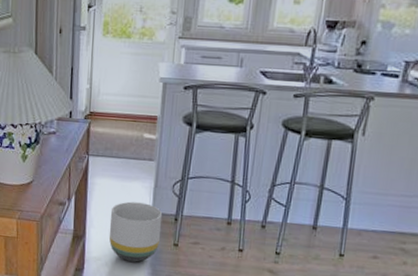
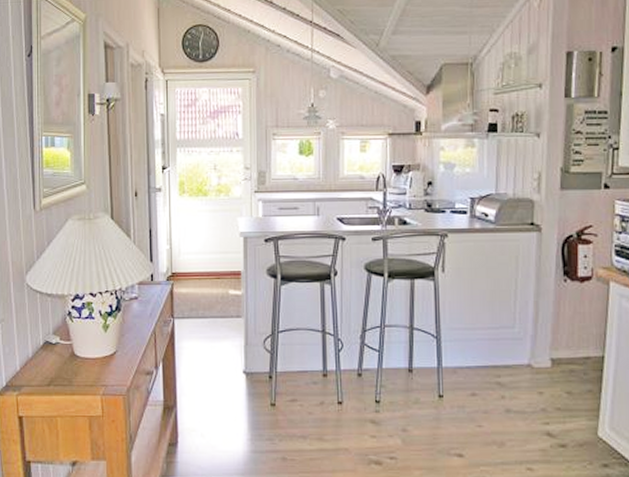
planter: present [109,201,163,263] -> none [201,363,256,429]

